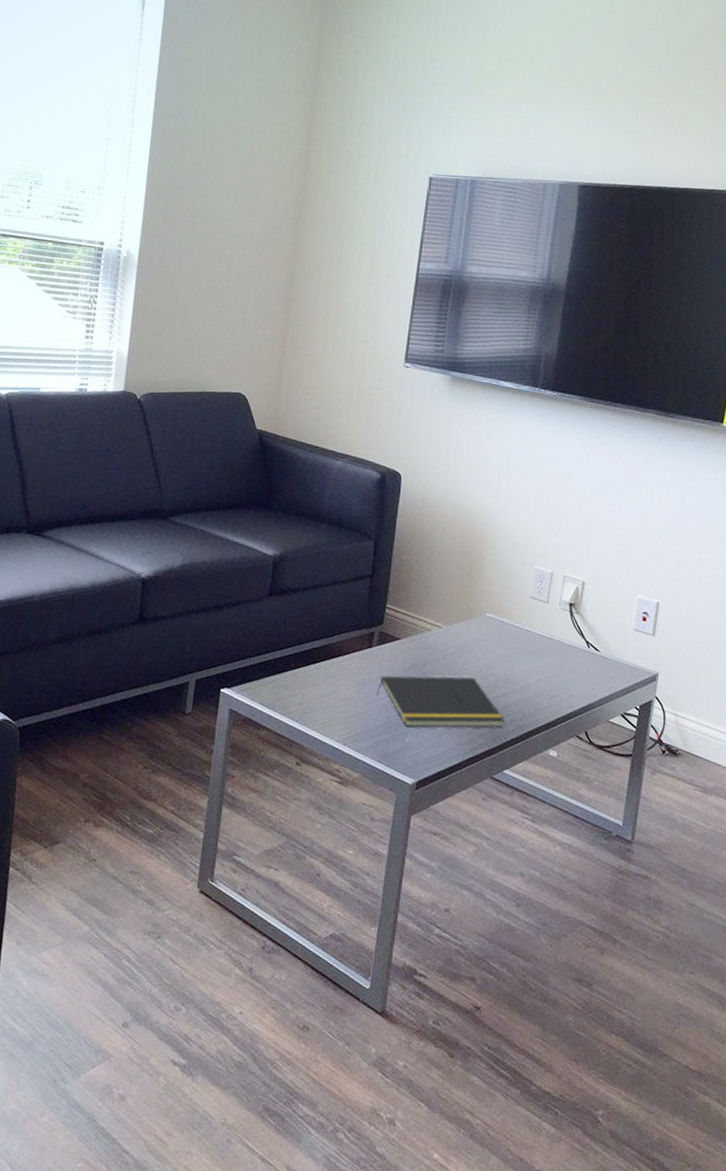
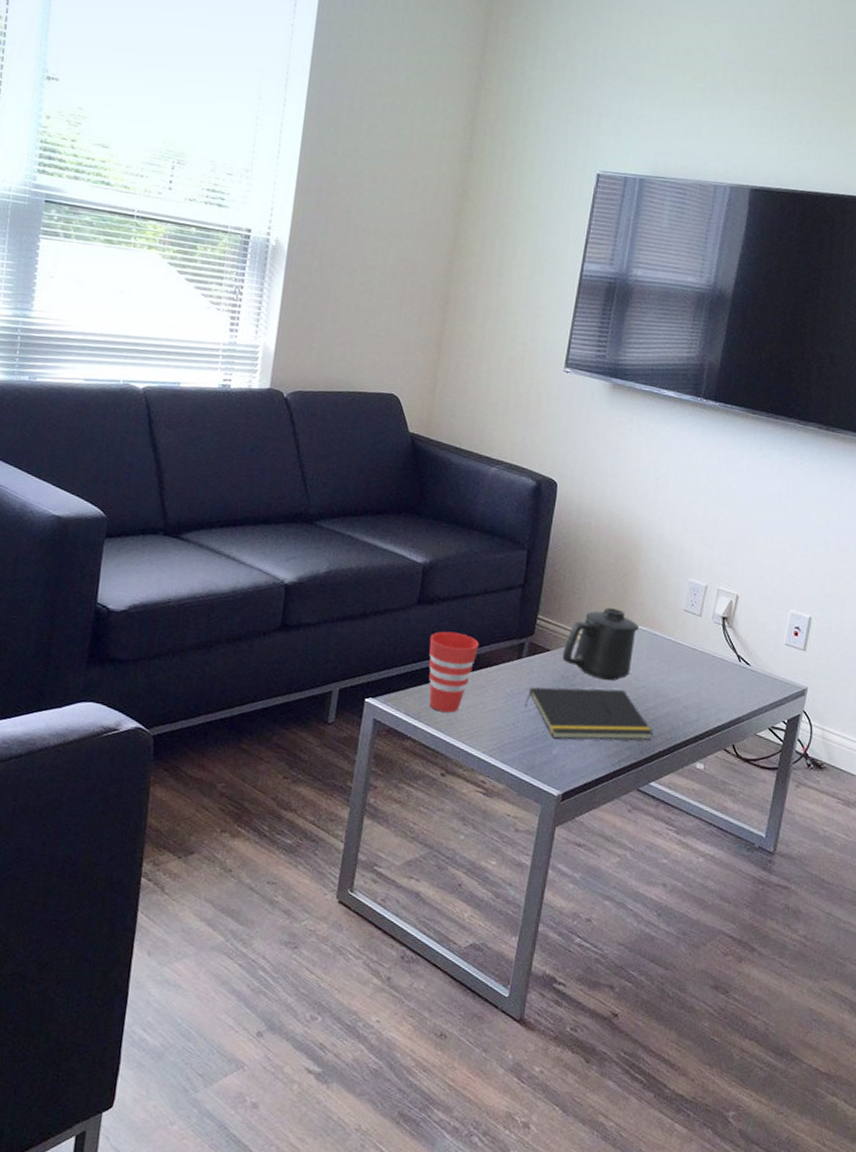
cup: none [281,621,330,702] -> present [429,631,479,713]
mug: none [412,596,487,669] -> present [562,608,640,681]

